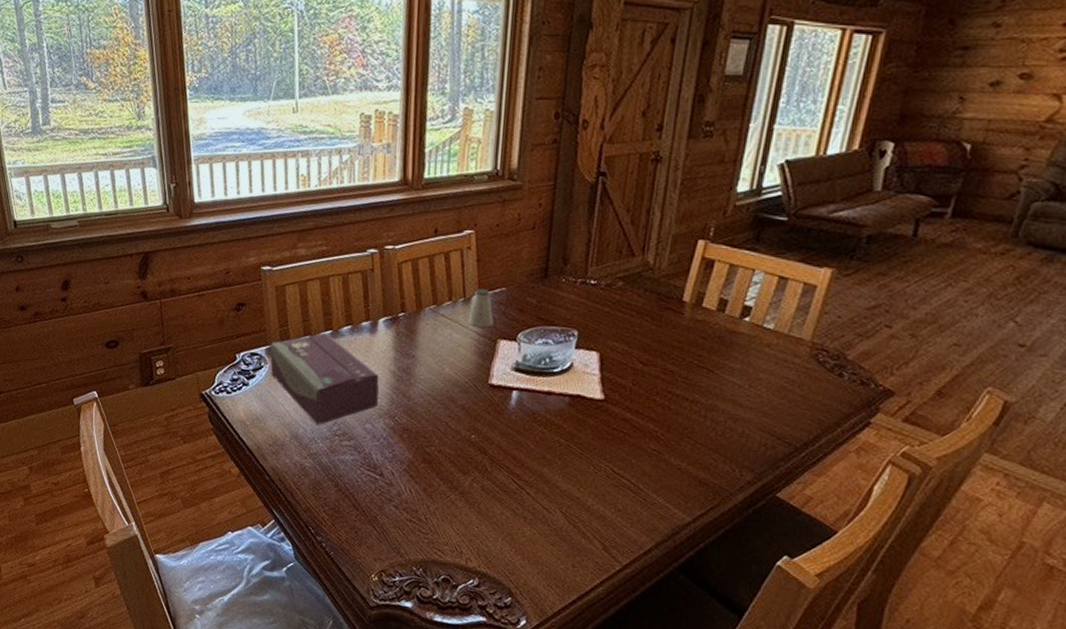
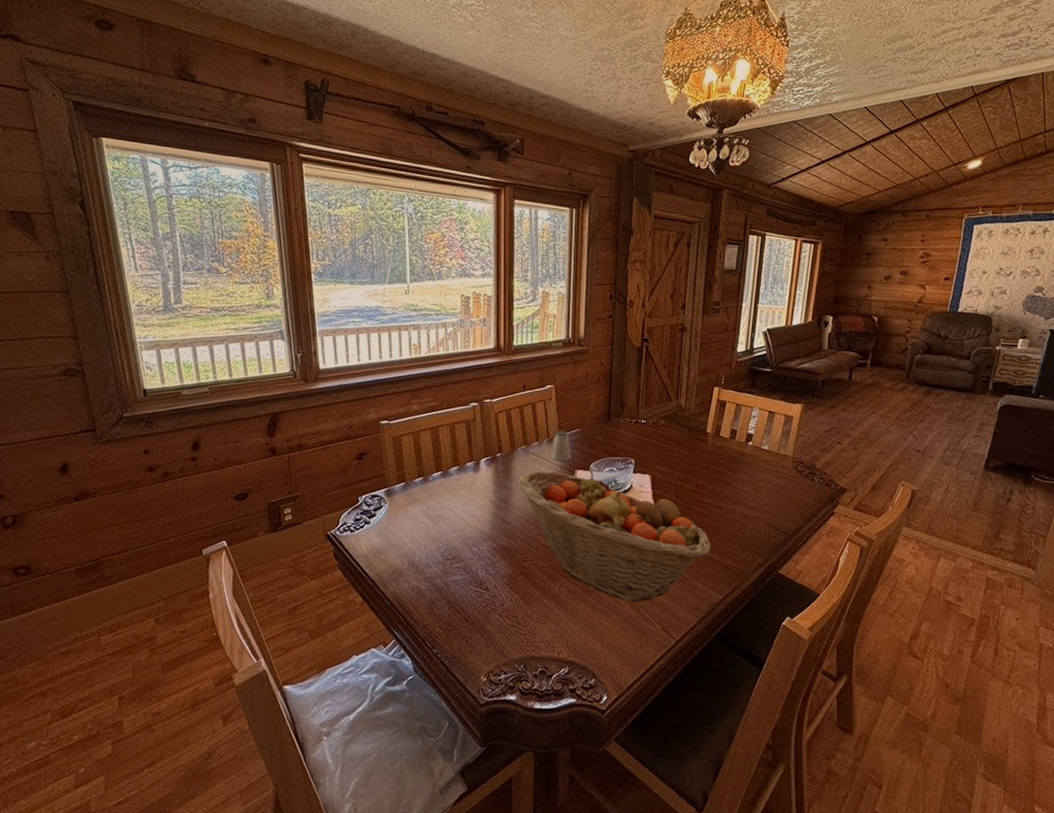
tissue box: present [270,332,379,426] -> none [388,473,483,553]
fruit basket: none [423,337,679,512] -> present [517,471,710,603]

